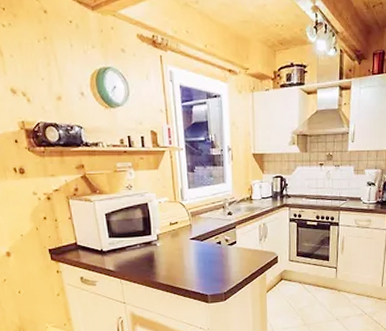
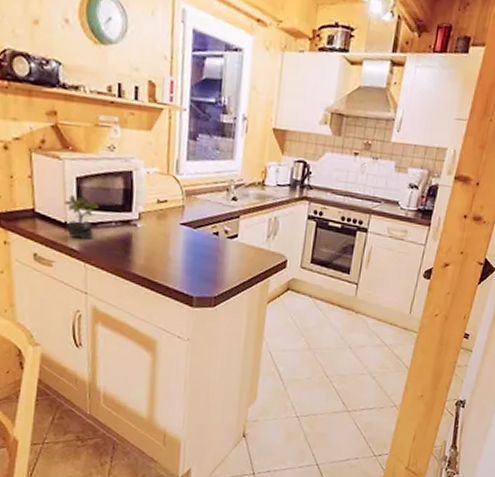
succulent plant: none [99,228,126,261] -> present [65,195,99,239]

